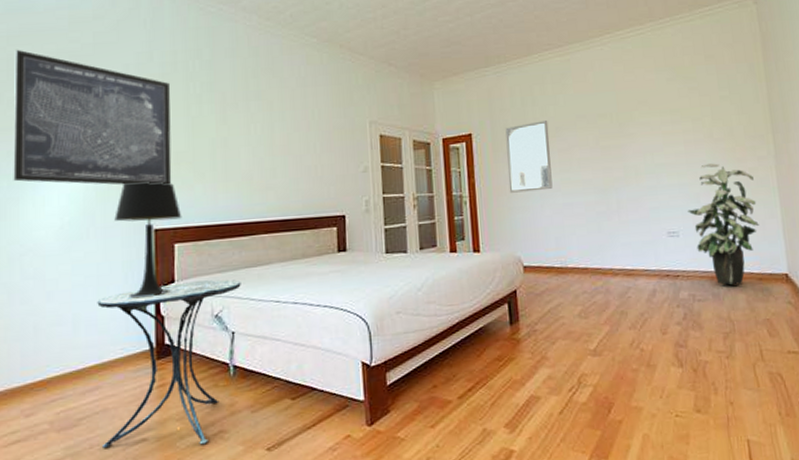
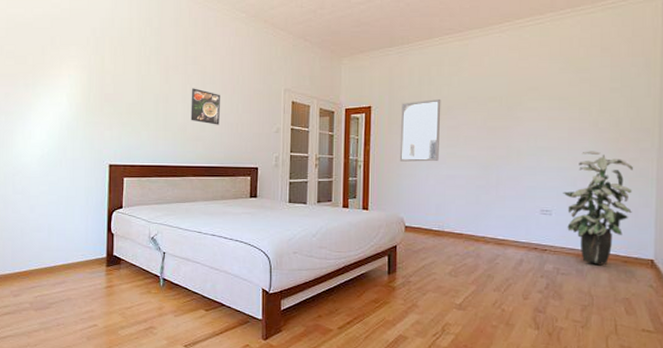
wall art: present [13,49,172,185] -> none [9,11,127,130]
side table: present [97,279,241,448] -> none [65,209,172,335]
table lamp: present [114,181,182,299] -> none [80,125,131,218]
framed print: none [256,127,294,170] -> present [190,88,220,125]

